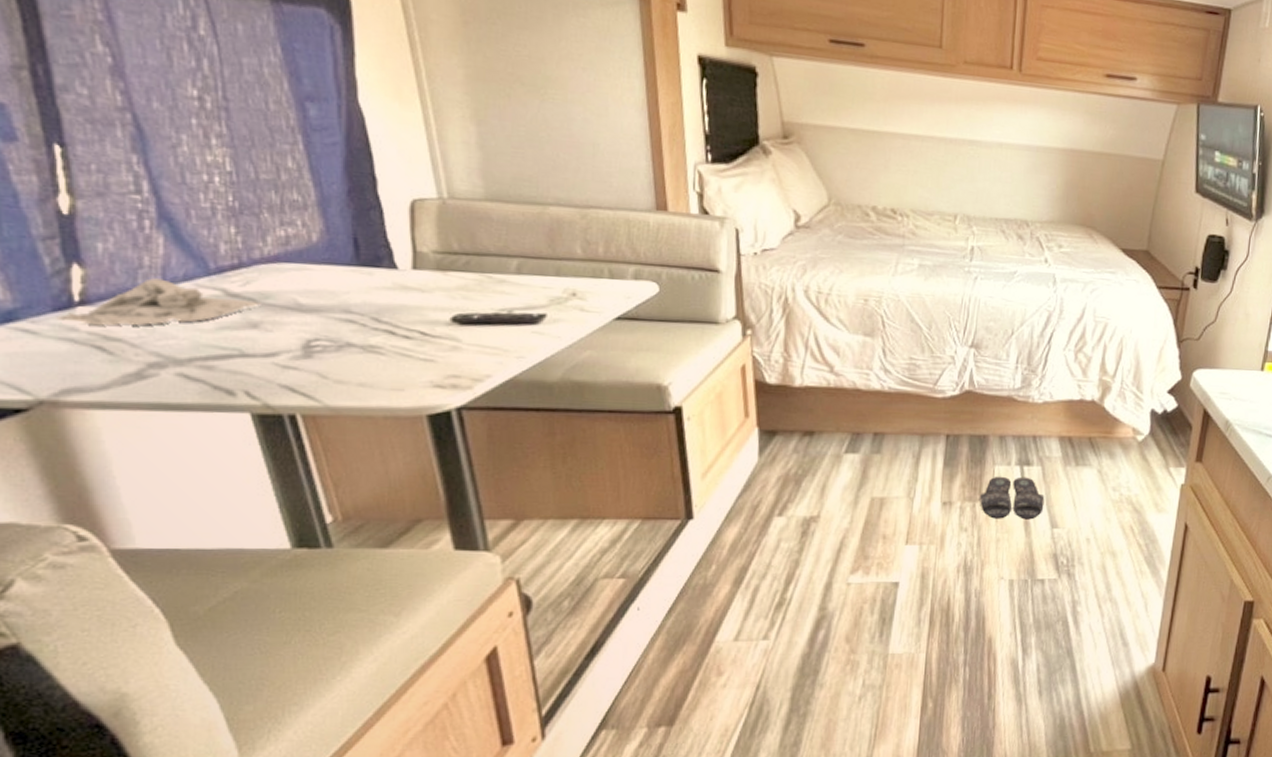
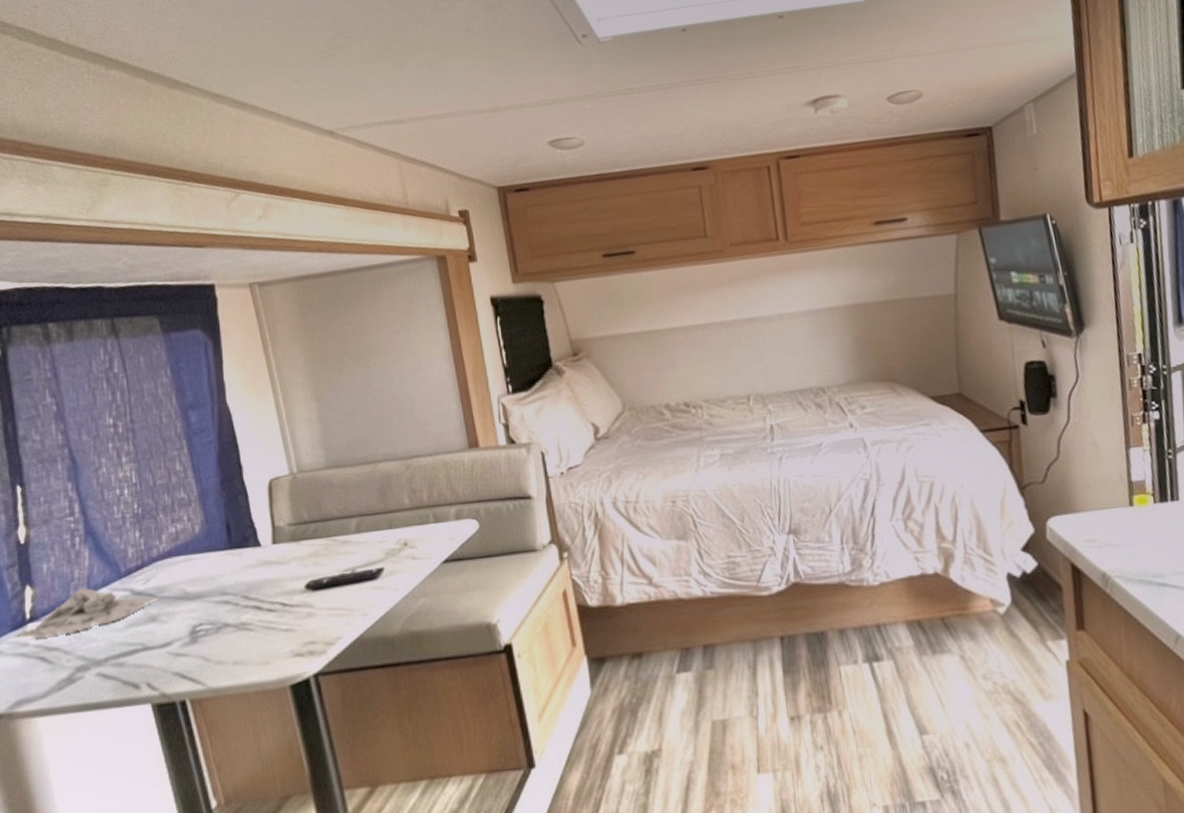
slippers: present [980,476,1045,520] -> none [830,675,906,731]

